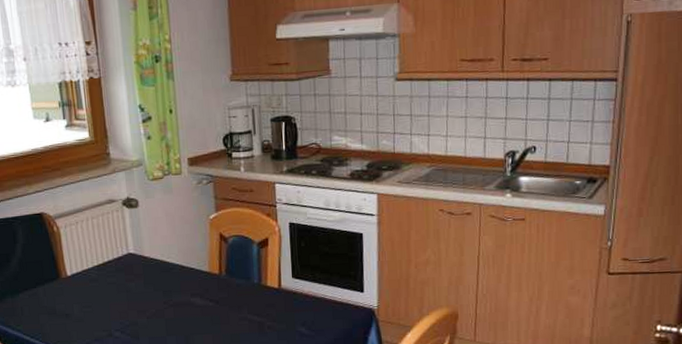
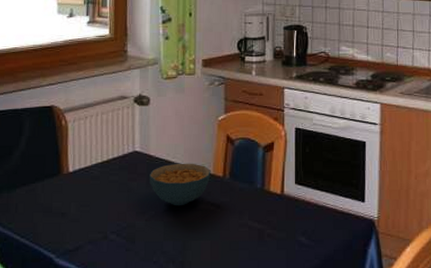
cereal bowl: none [146,262,207,304] -> present [149,163,211,206]

